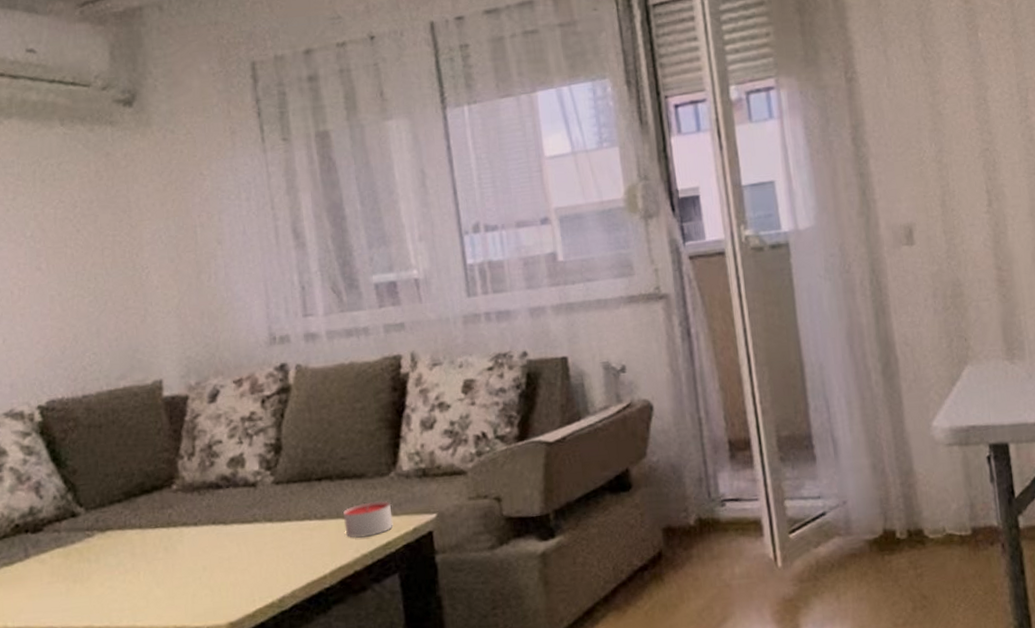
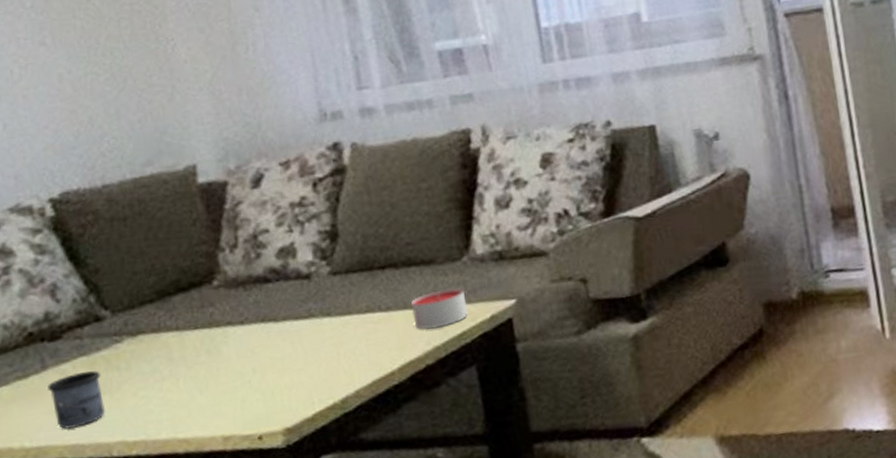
mug: none [29,561,76,613] -> present [47,371,105,430]

